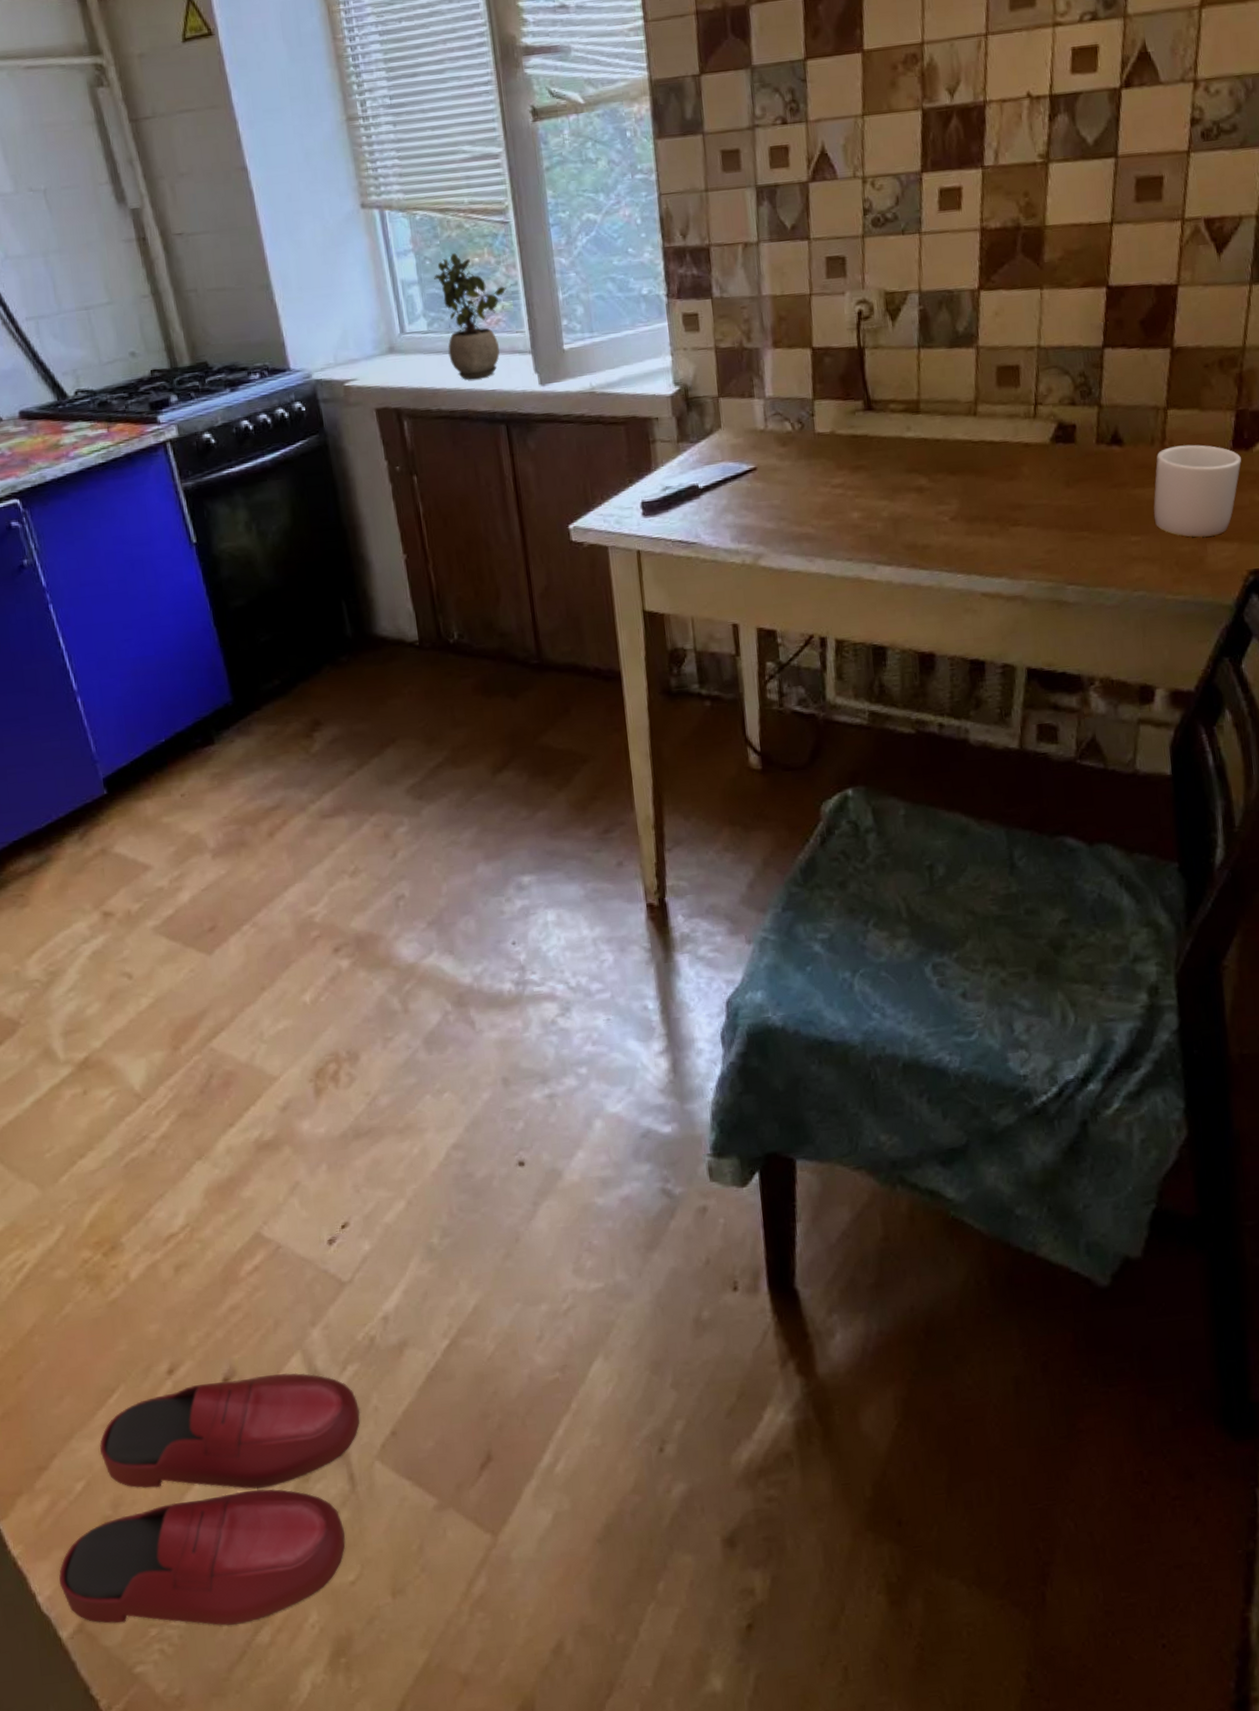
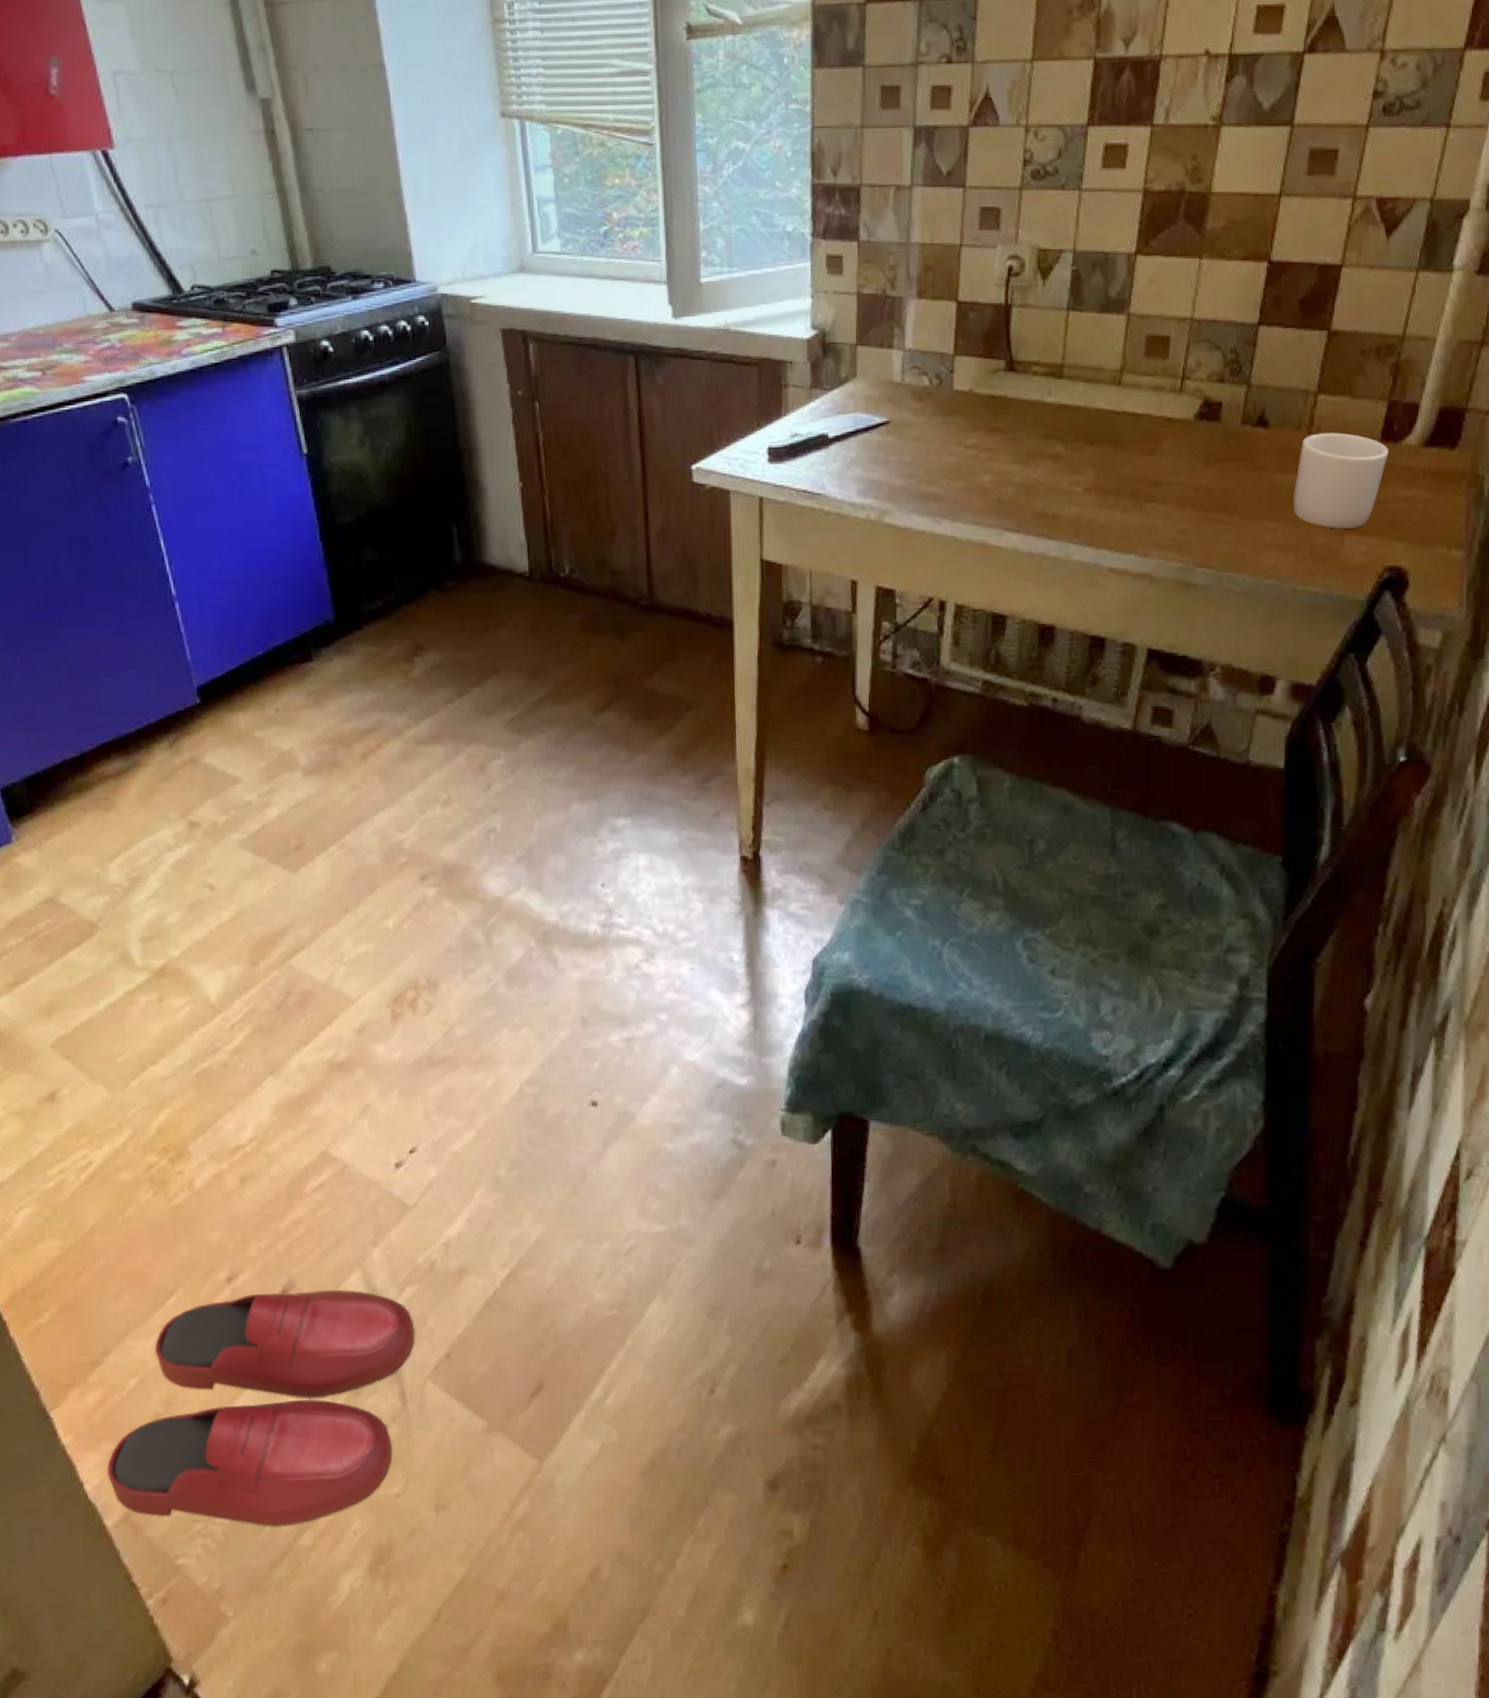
potted plant: present [434,252,506,380] -> none [571,171,646,306]

